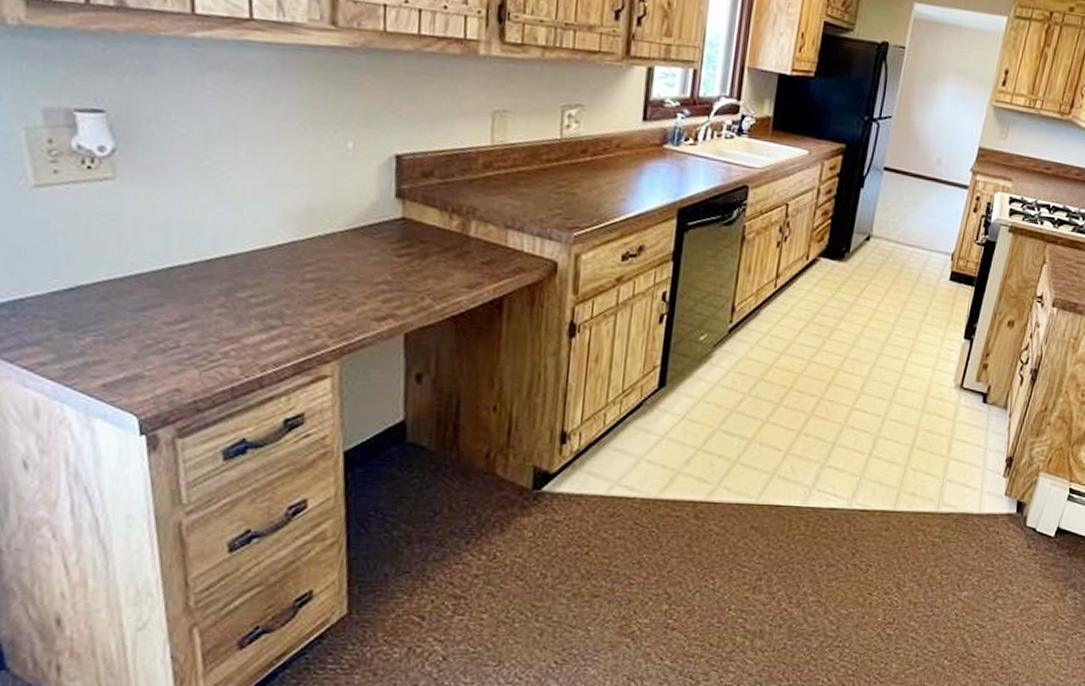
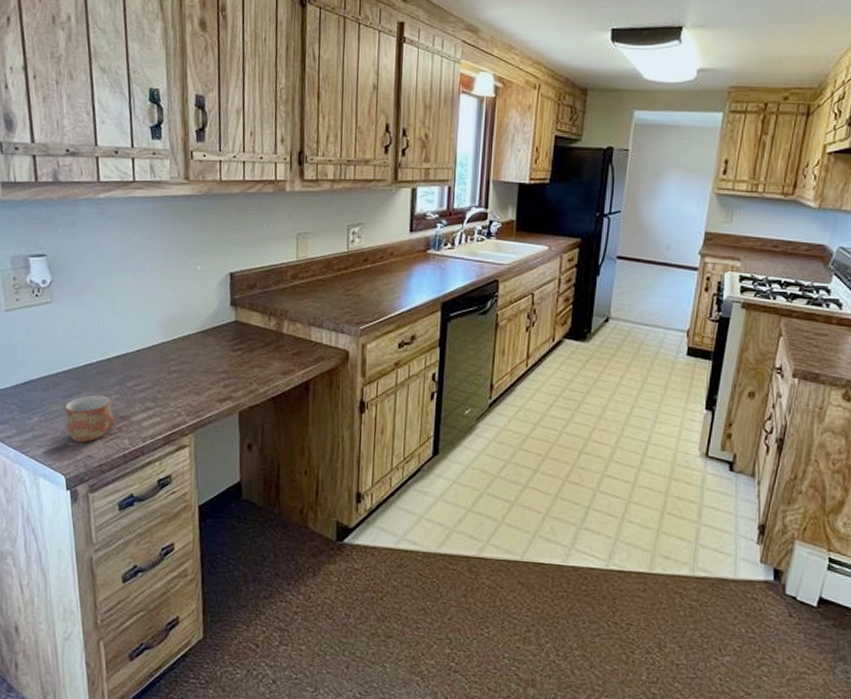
mug: none [136,307,219,372] -> present [64,394,116,443]

